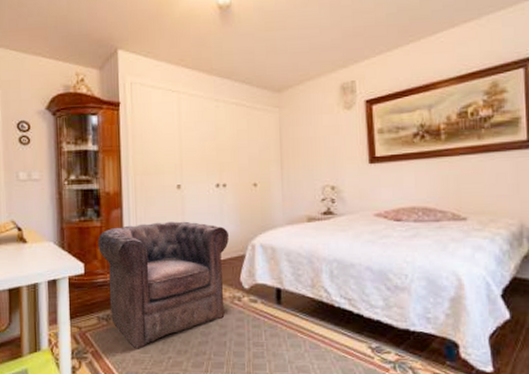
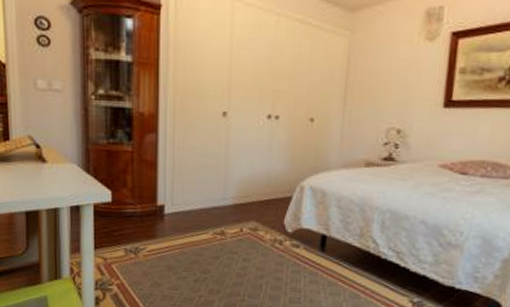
armchair: present [98,221,229,349] -> none [129,152,276,285]

